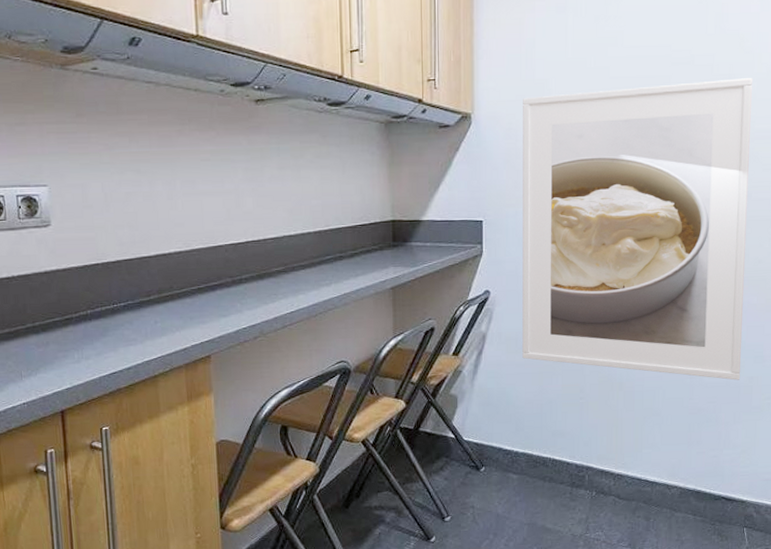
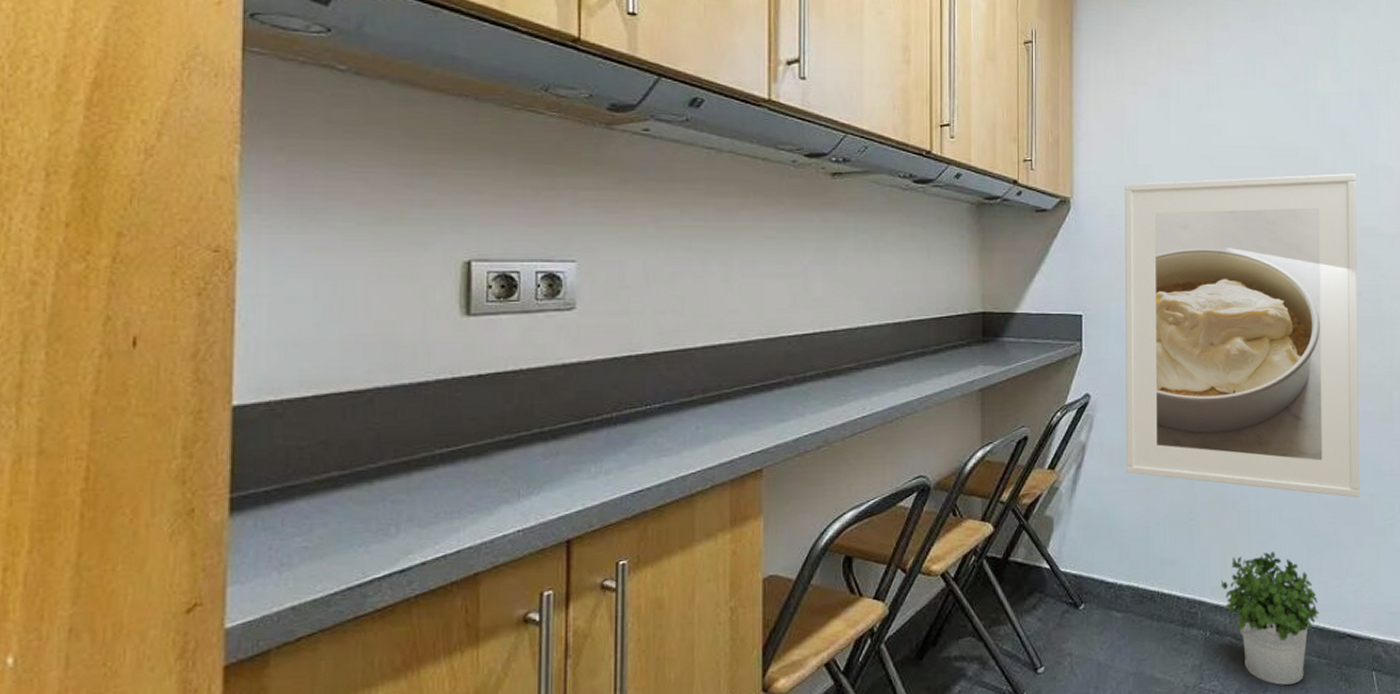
potted plant: none [606,426,697,537] -> present [1220,552,1319,685]

